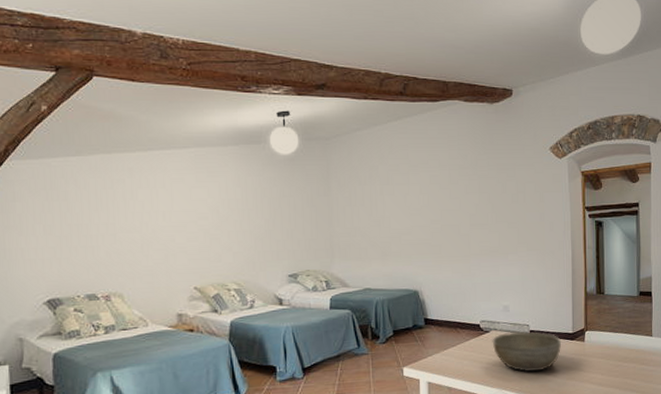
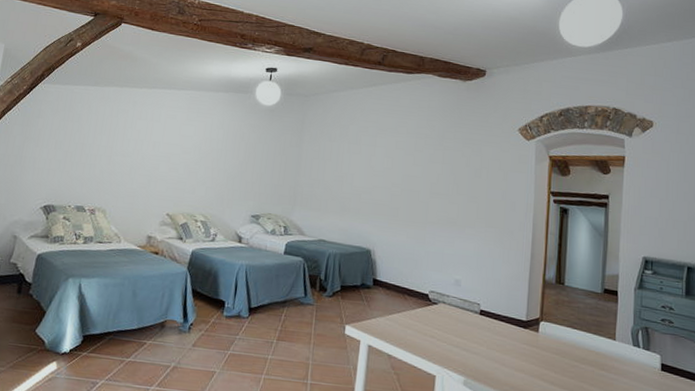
bowl: present [492,331,561,373] -> none [439,308,513,356]

